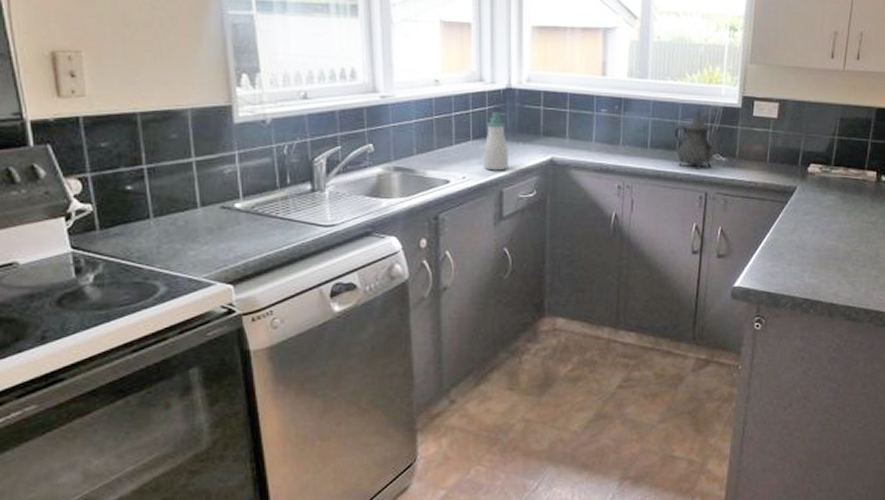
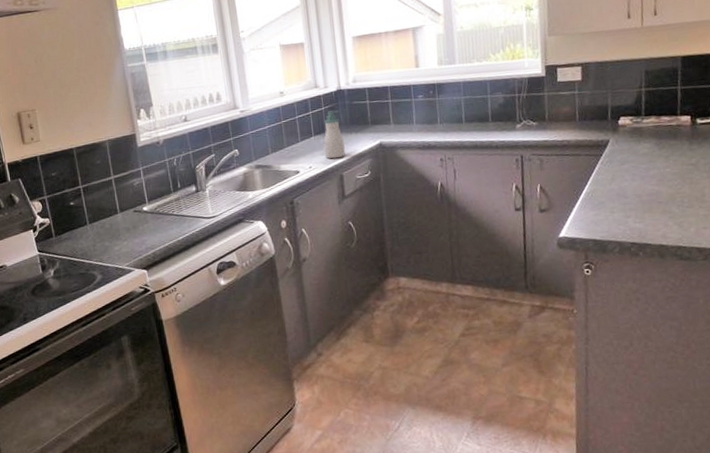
teapot: present [673,109,721,170] -> none [484,83,529,136]

